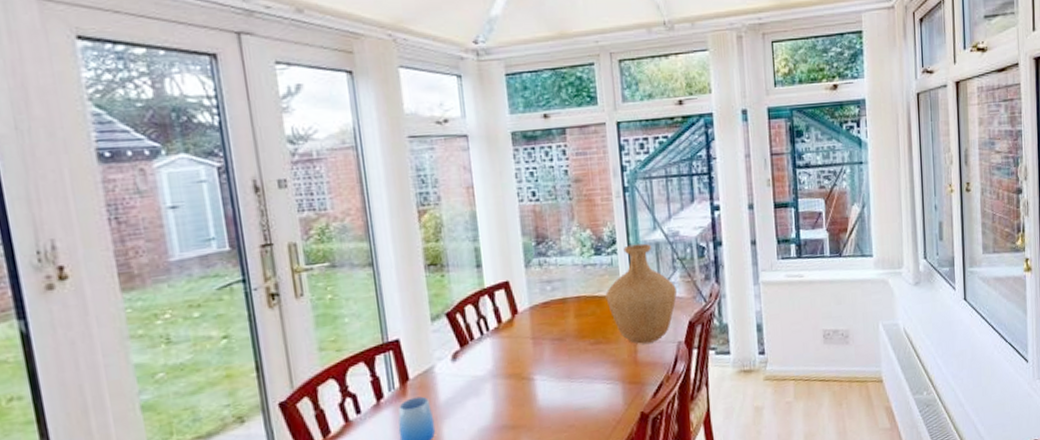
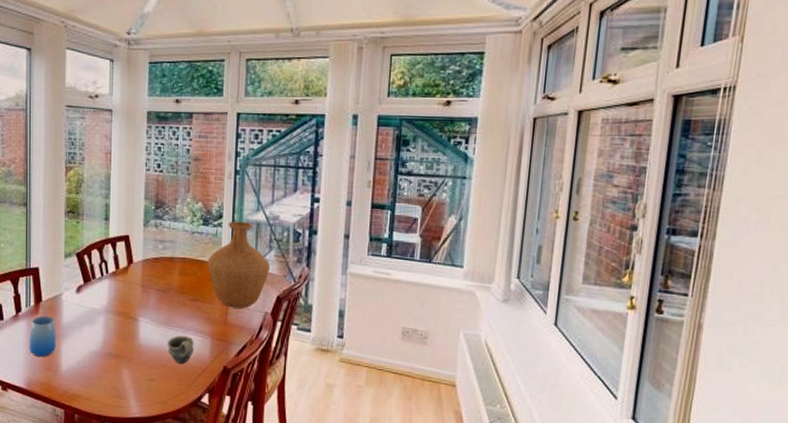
cup: none [571,386,604,420] -> present [166,336,194,364]

